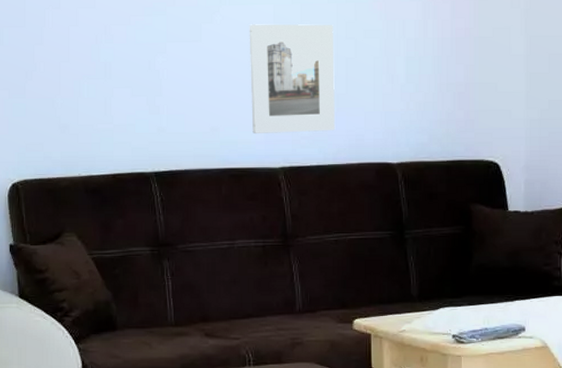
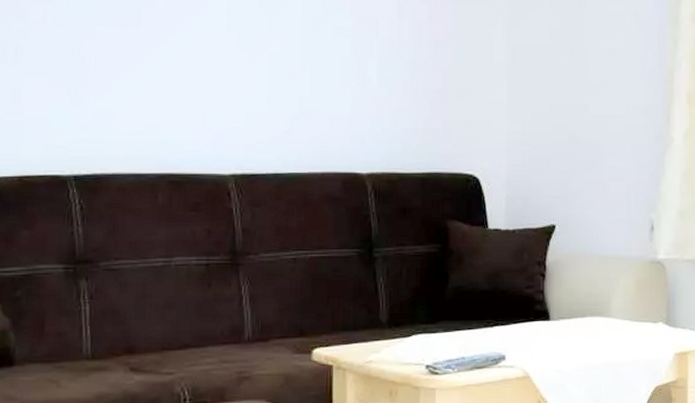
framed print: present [249,24,336,133] -> none [198,12,298,136]

